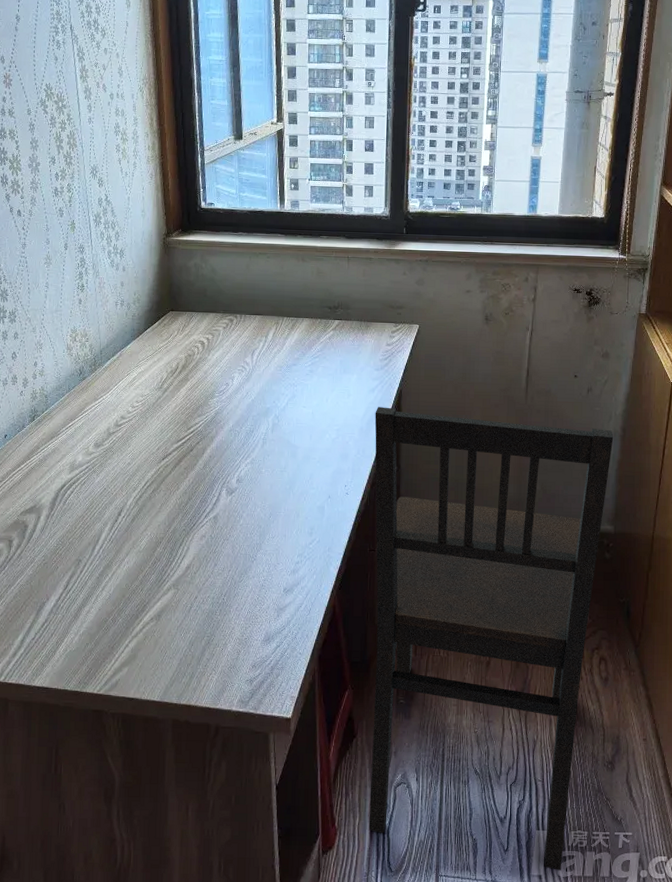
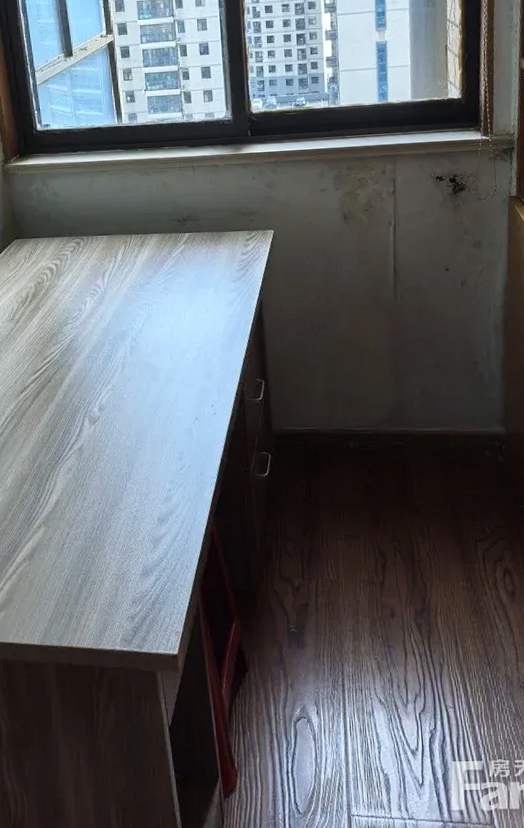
dining chair: present [368,407,614,870] -> none [236,319,495,804]

